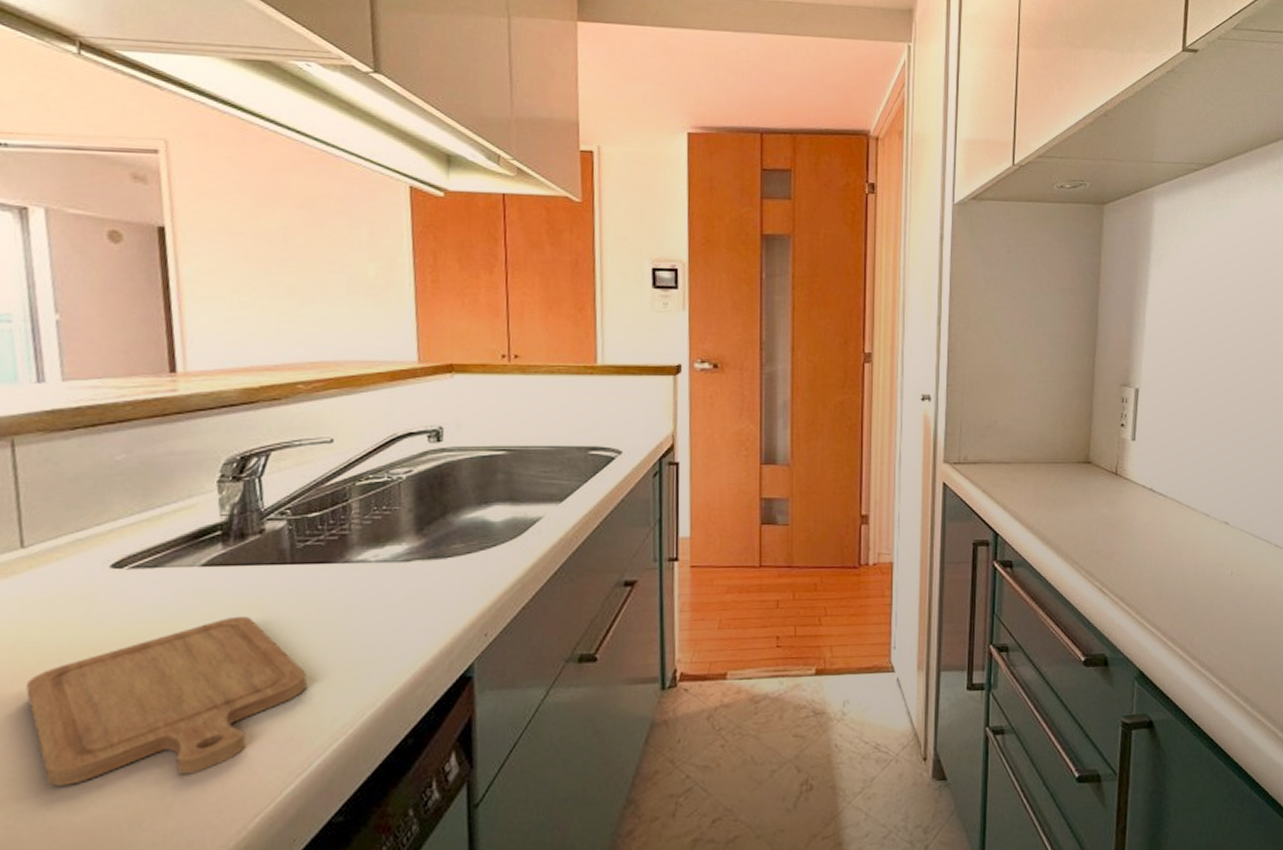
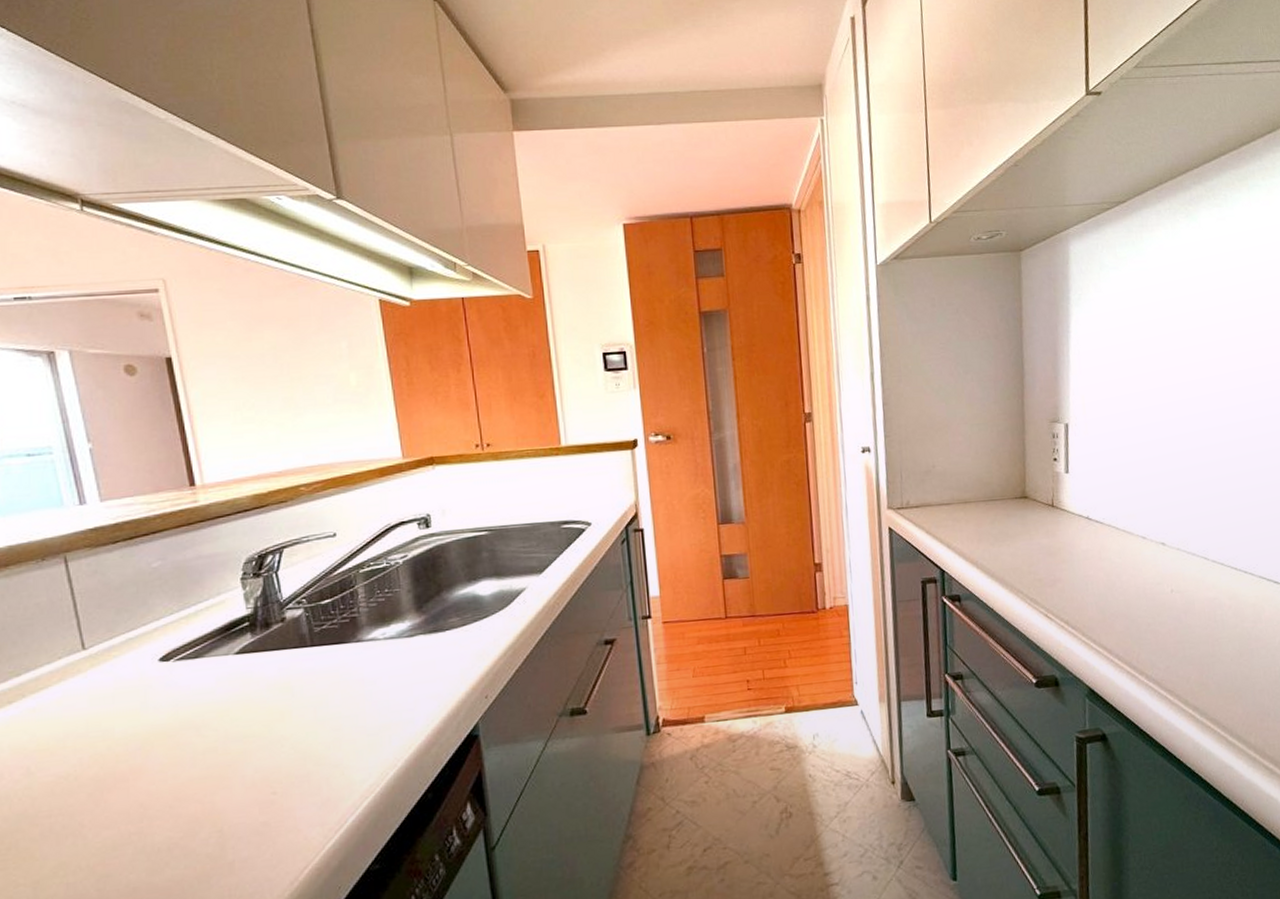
chopping board: present [26,616,307,786] -> none [101,695,336,853]

